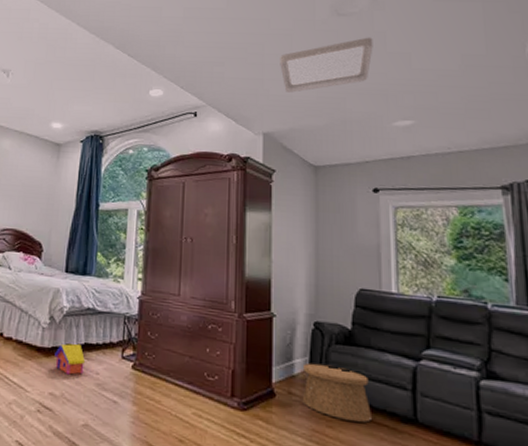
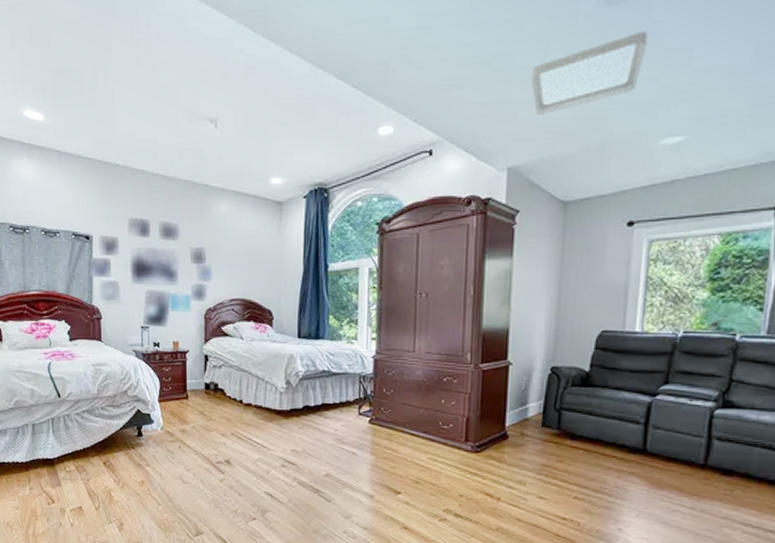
toy house: present [54,343,85,375] -> none [294,404,323,433]
basket: present [302,363,373,423] -> none [534,405,603,455]

